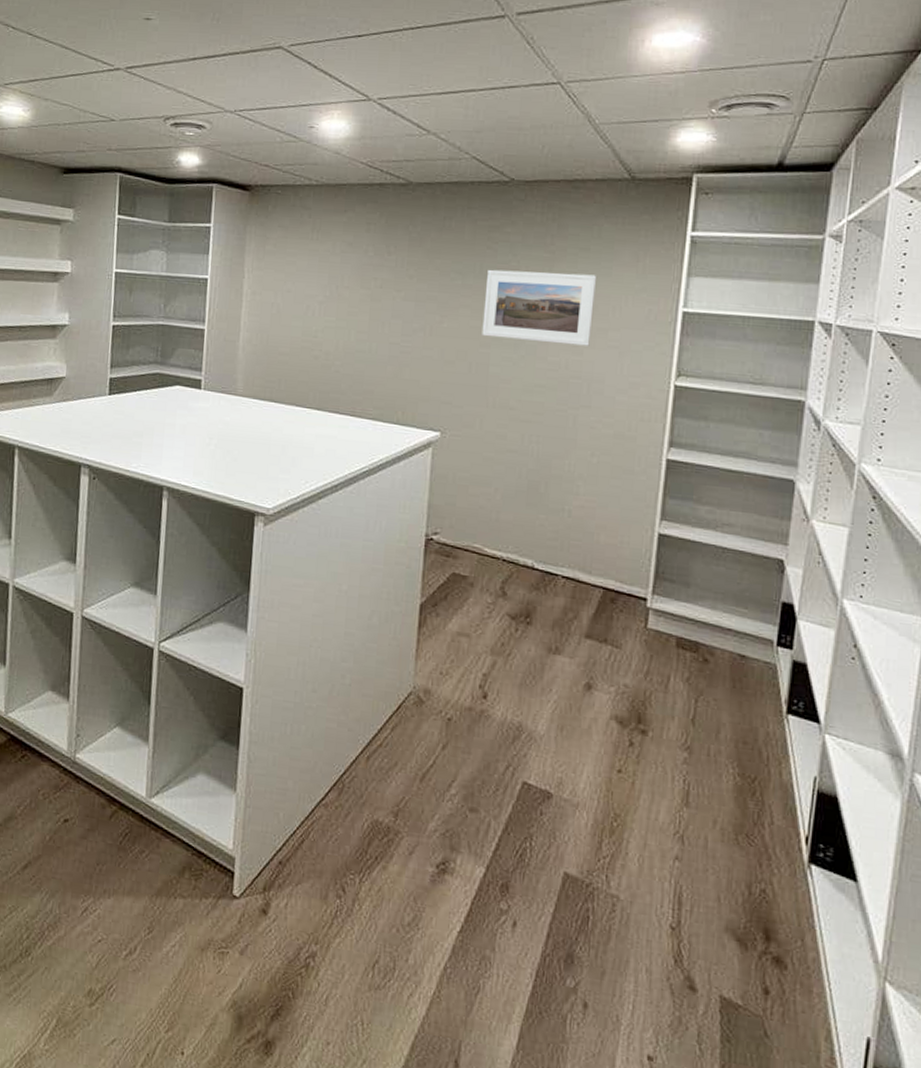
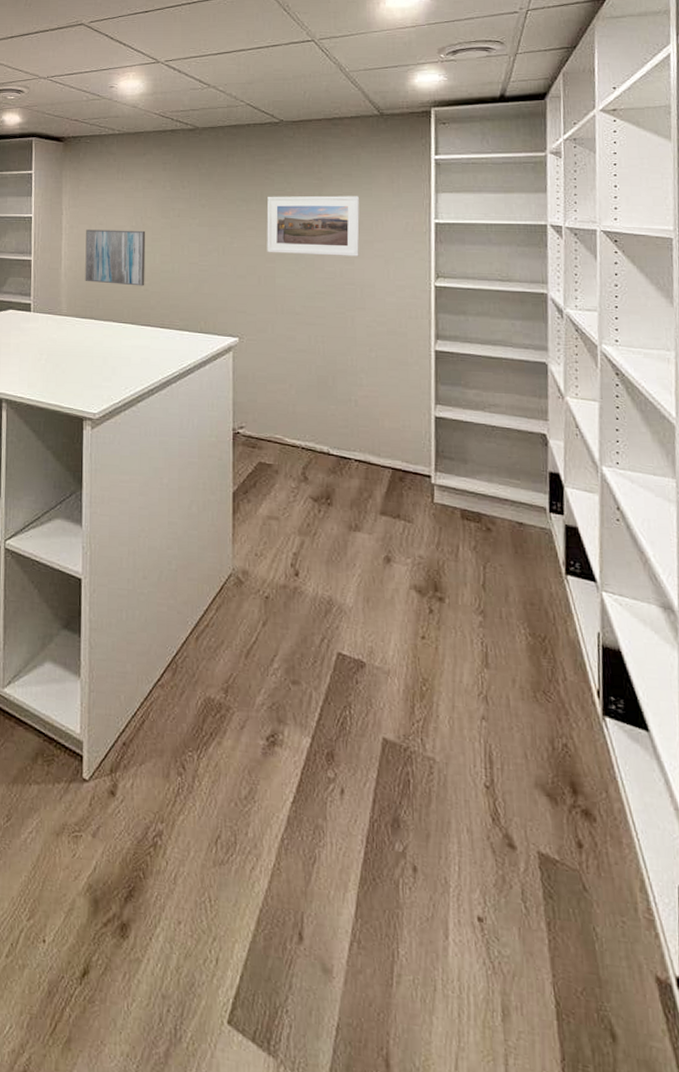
wall art: none [266,297,341,367] -> present [85,229,146,286]

